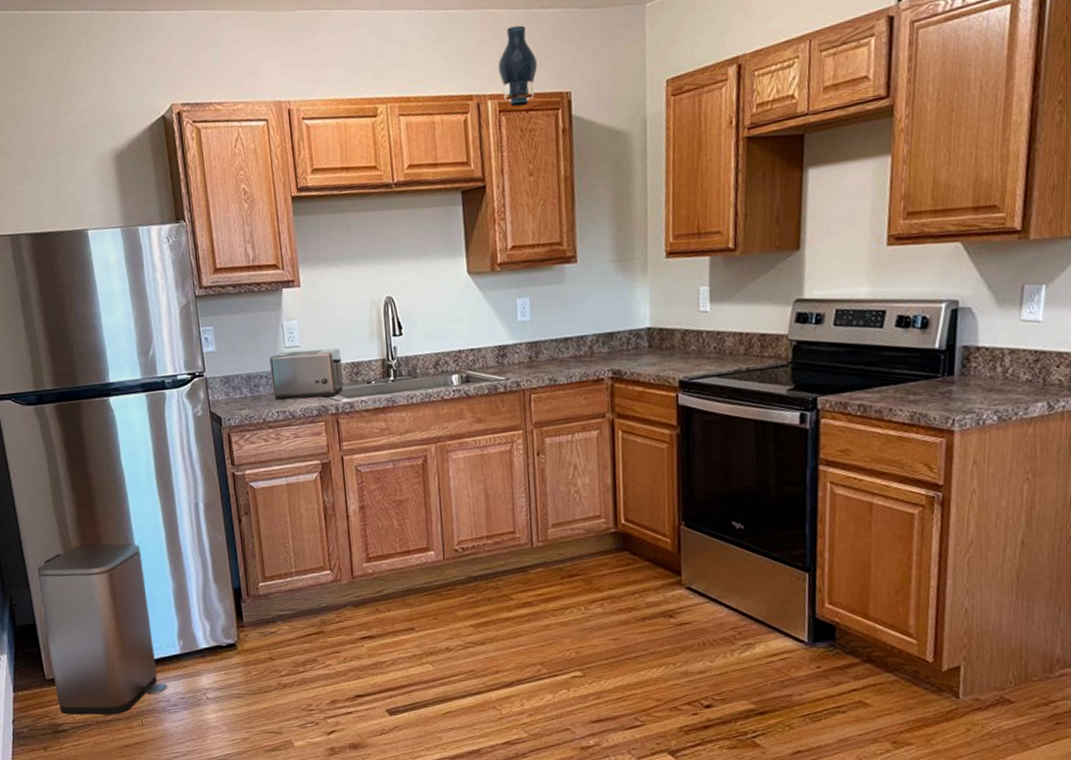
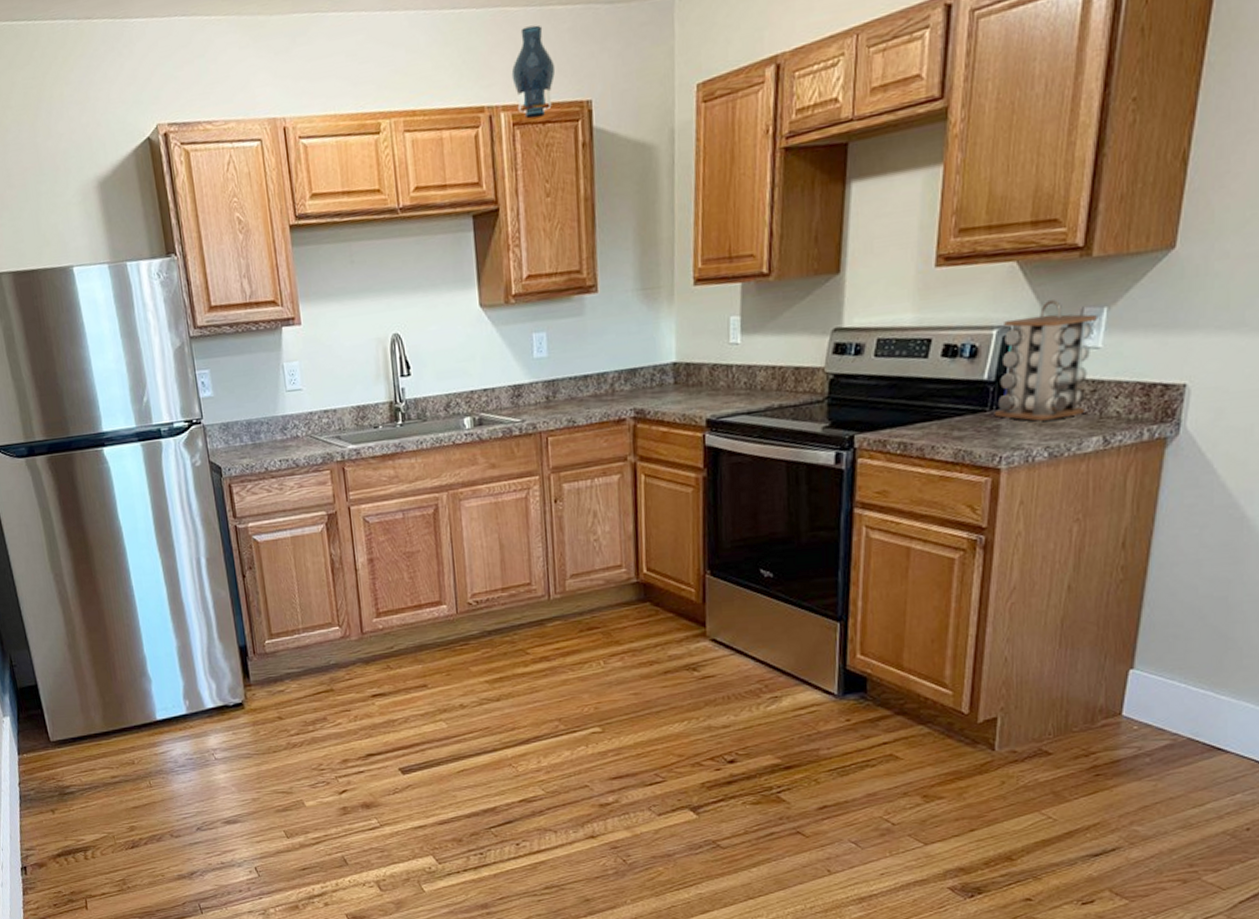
pedal bin: present [37,543,167,715] -> none [36,601,174,777]
toaster: present [269,348,343,401] -> none [270,391,349,448]
spice rack: none [945,277,1037,388] -> present [994,300,1097,422]

